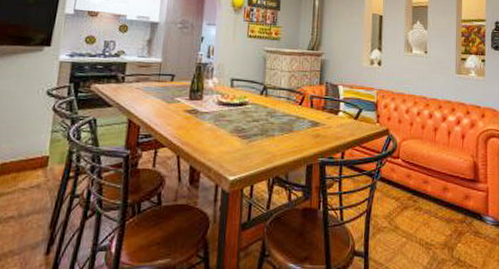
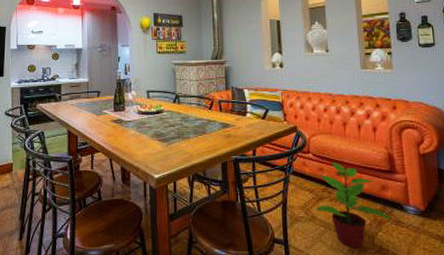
potted plant: none [400,168,471,260] -> present [316,161,392,248]

